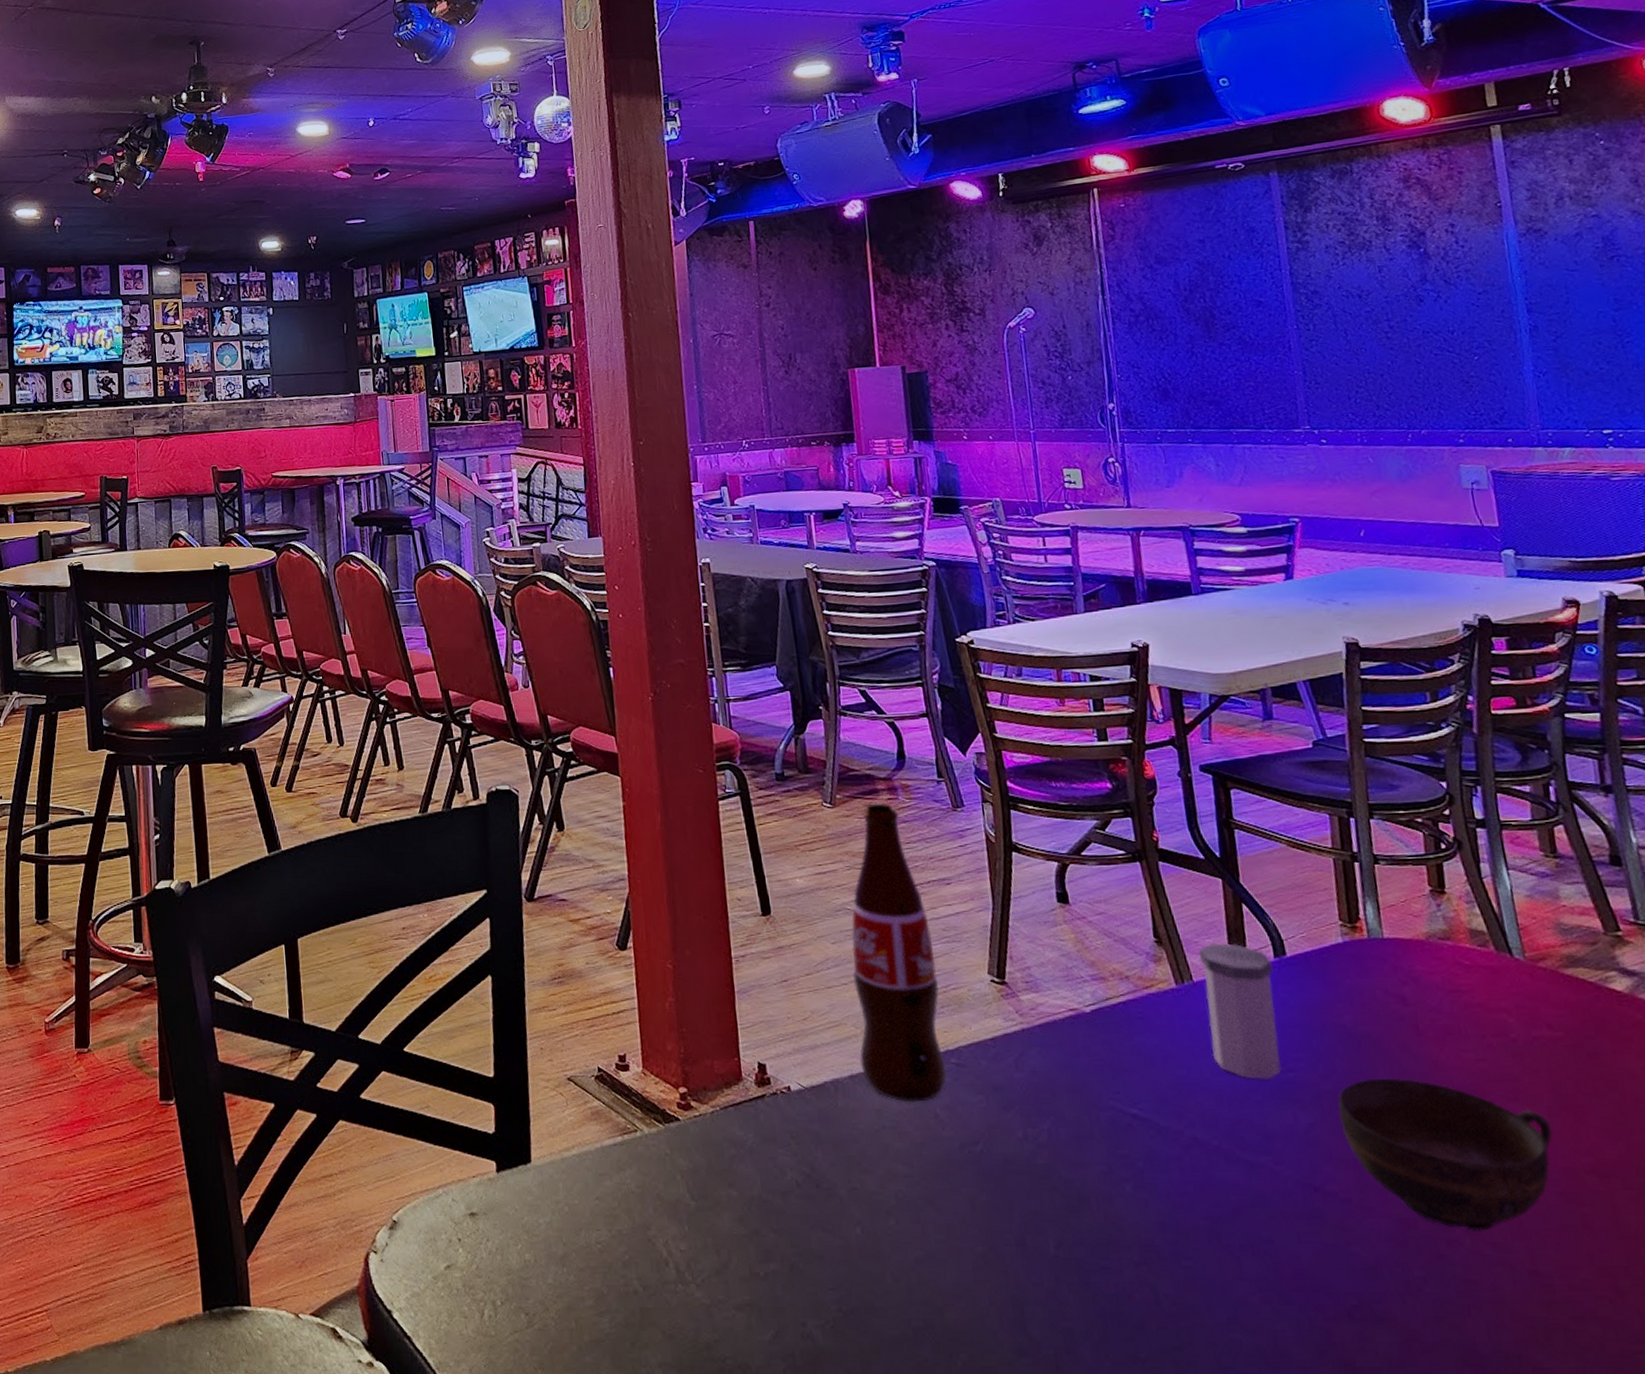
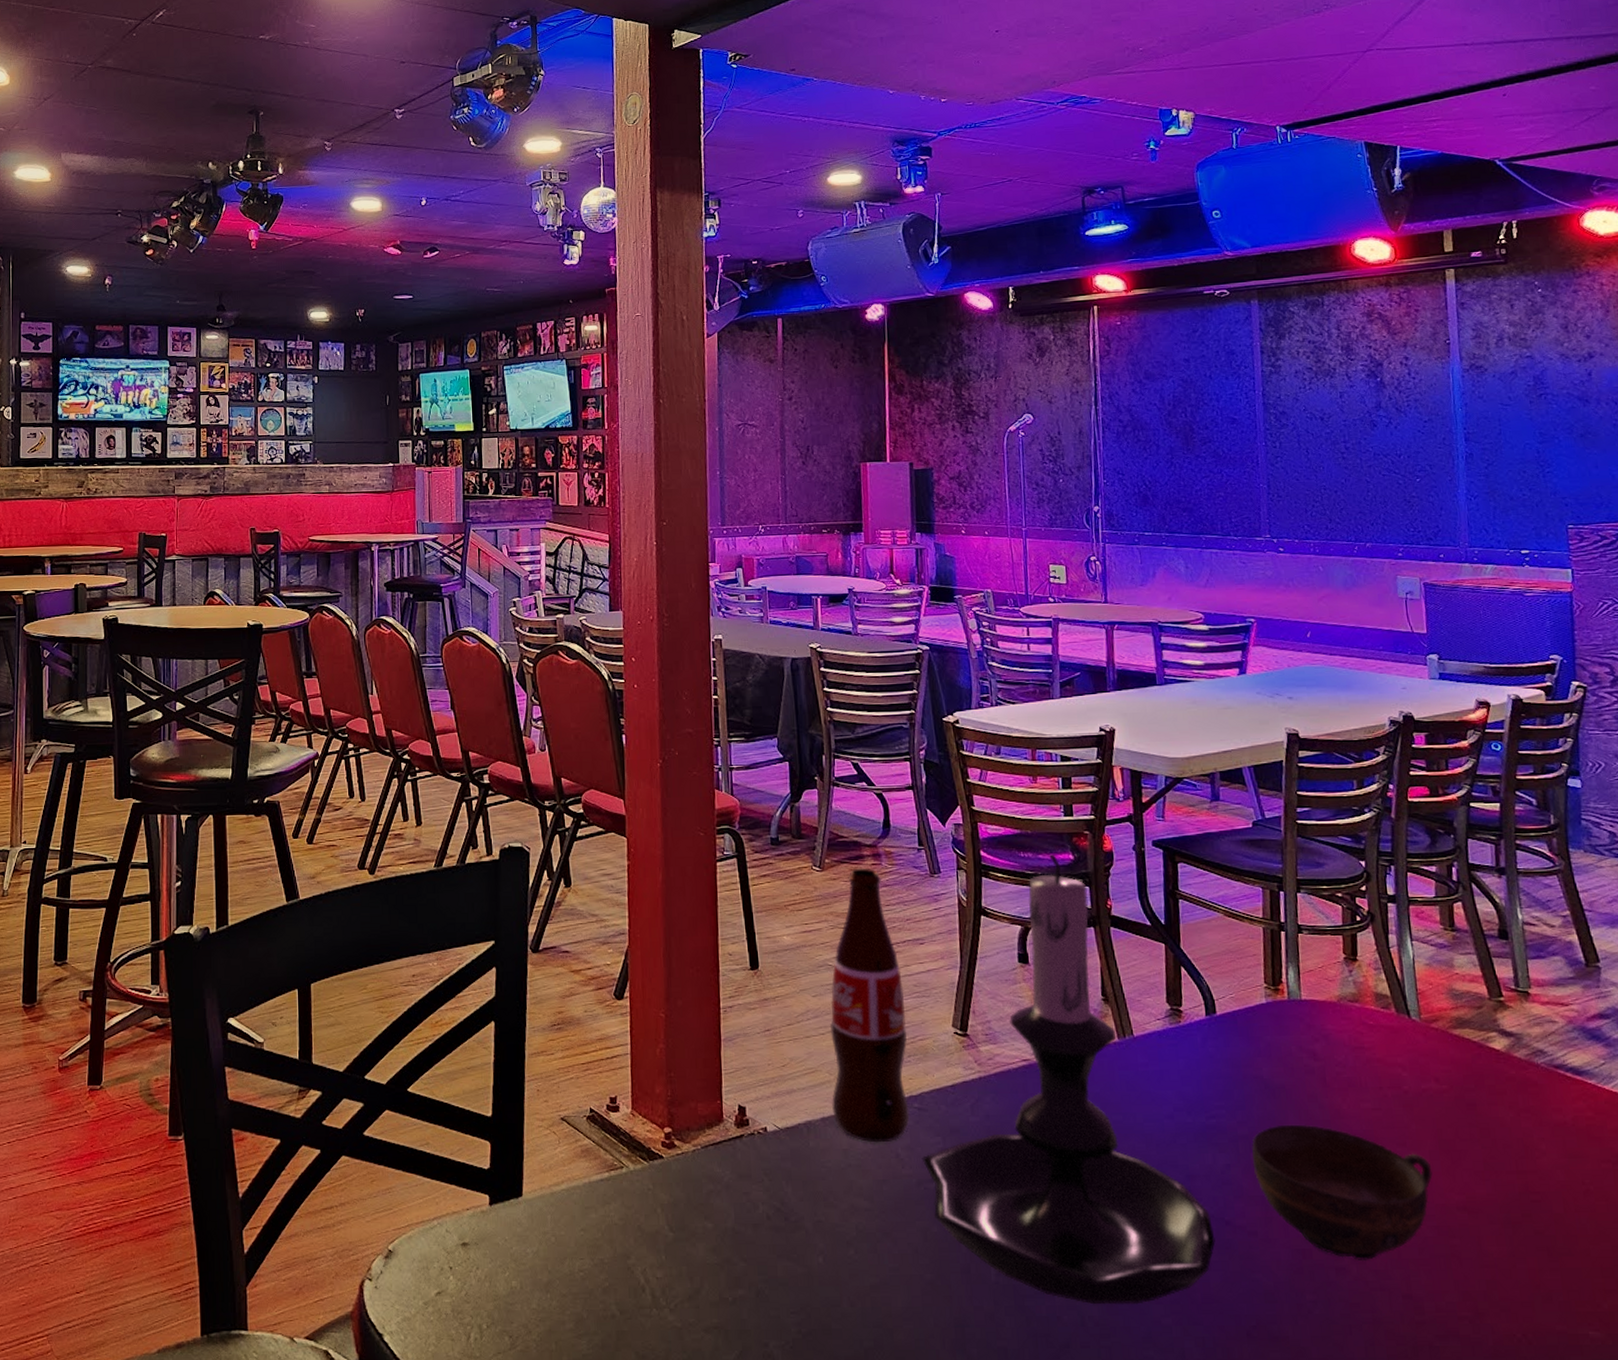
candle holder: none [963,782,1304,1281] -> present [921,853,1216,1305]
salt shaker: present [1199,943,1282,1080] -> none [1140,1002,1206,1125]

